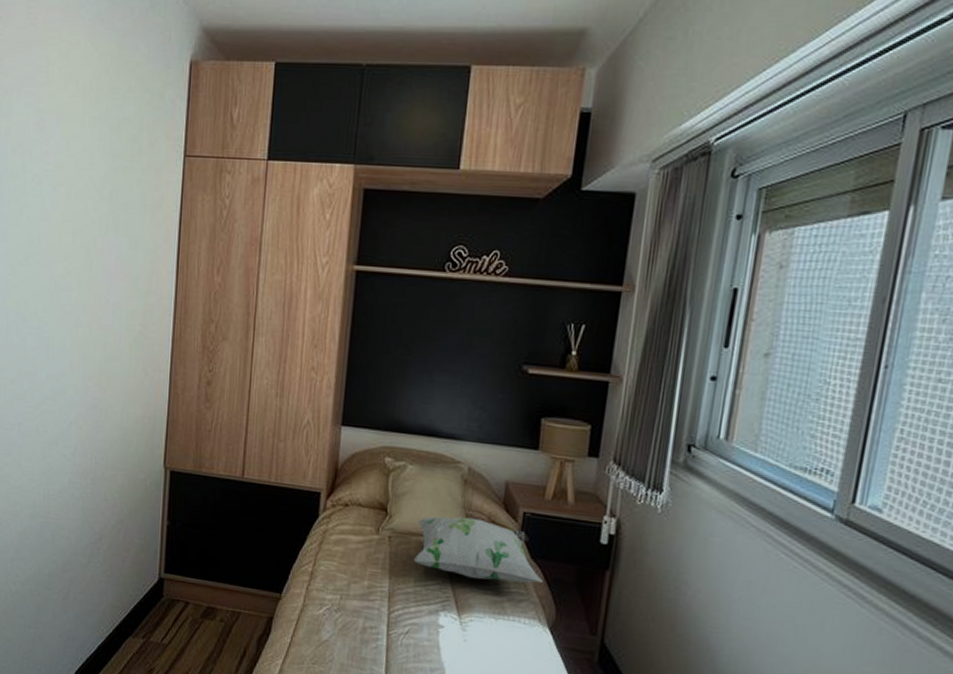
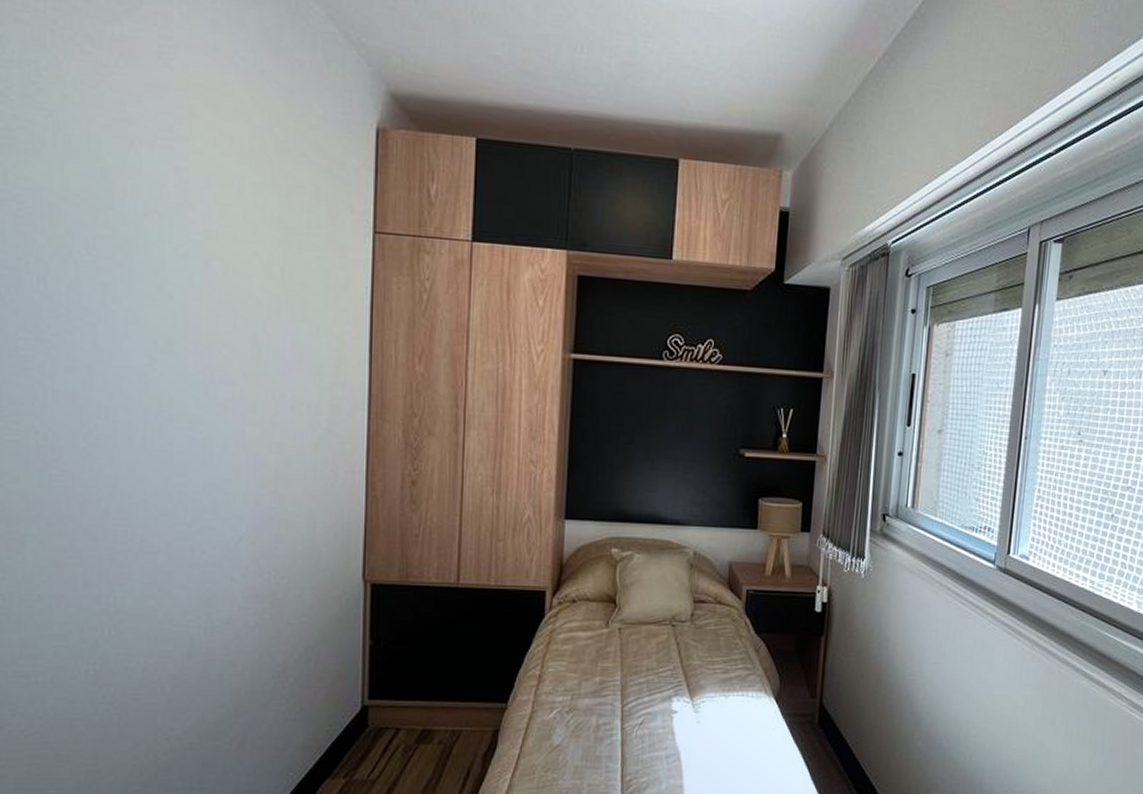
decorative pillow: present [413,516,543,584] -> none [644,600,767,660]

